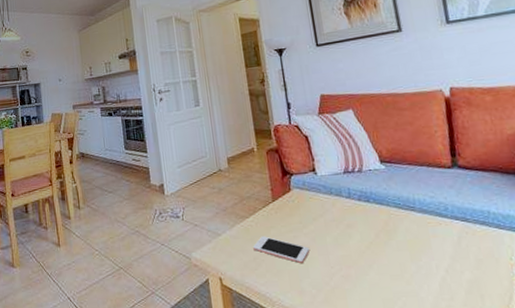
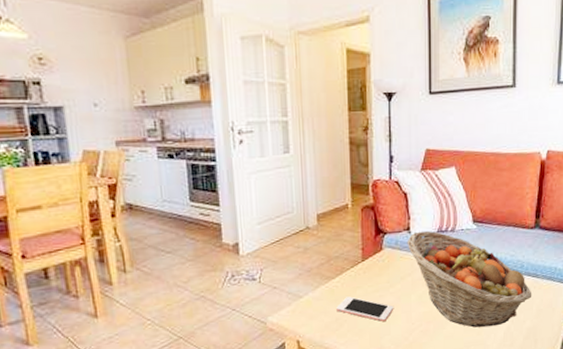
fruit basket: none [314,171,466,276] -> present [407,230,532,328]

